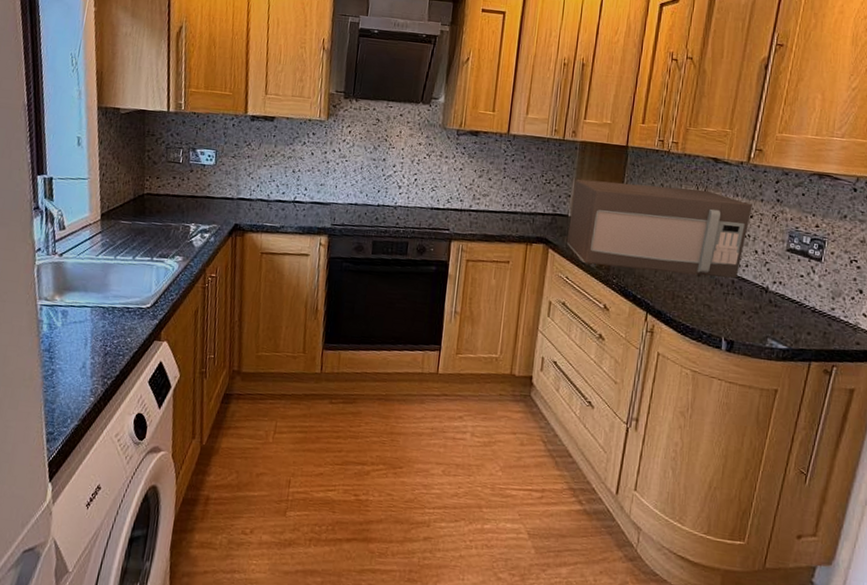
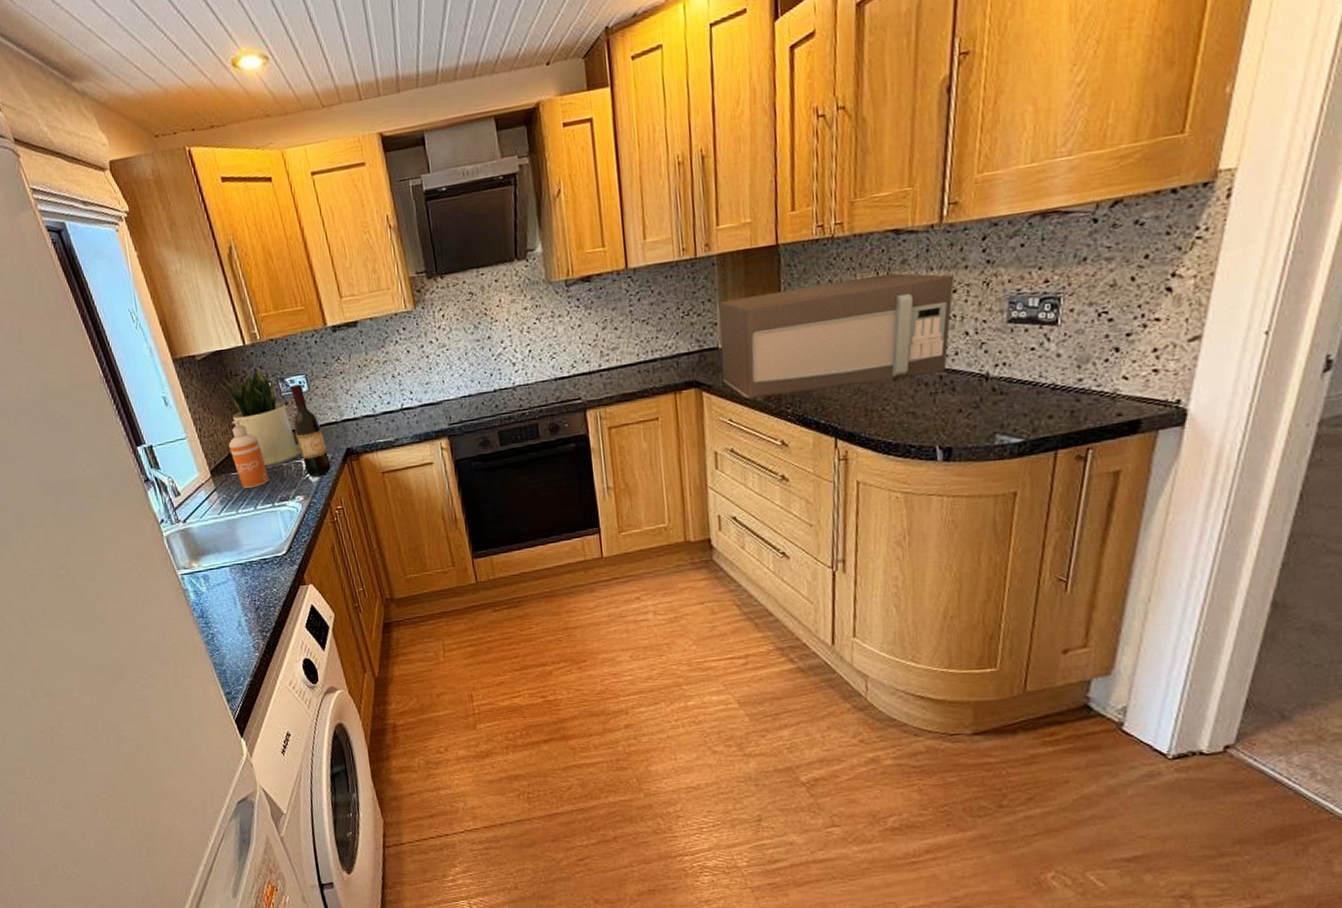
soap dispenser: none [125,174,157,240] -> present [228,418,270,489]
planter: none [134,133,194,225] -> present [218,367,302,468]
wine bottle: none [191,156,217,243] -> present [290,384,331,477]

